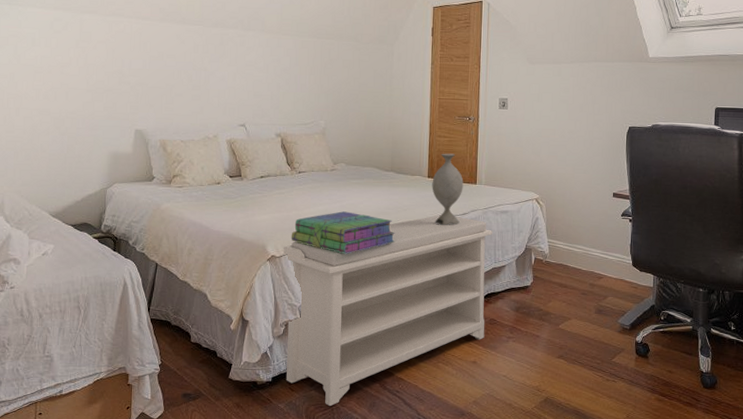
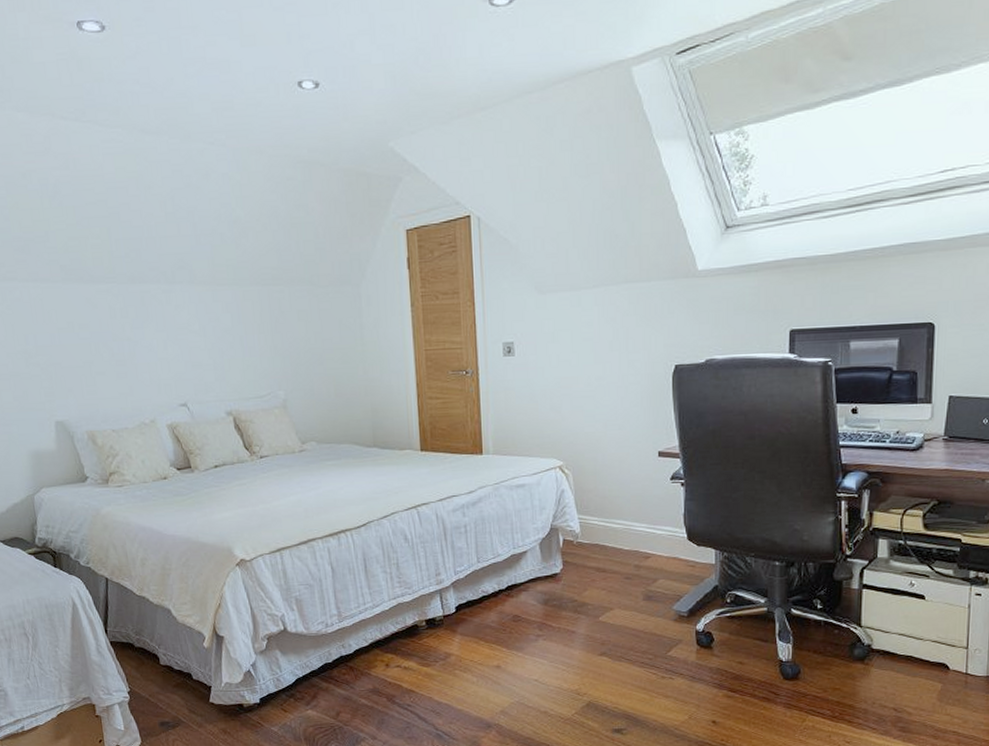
bench: present [282,215,492,407] -> none [253,495,508,727]
stack of books: present [291,211,395,254] -> none [260,500,387,551]
decorative vase: present [432,153,464,225] -> none [426,418,467,508]

